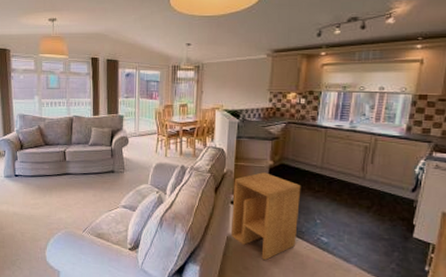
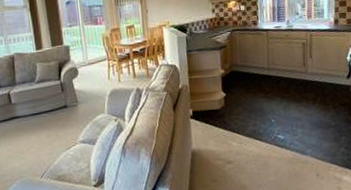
side table: present [230,172,301,261] -> none [190,82,257,169]

